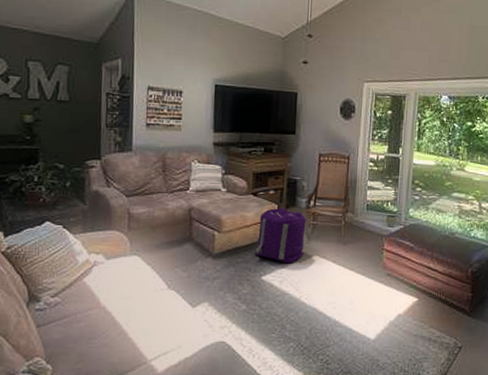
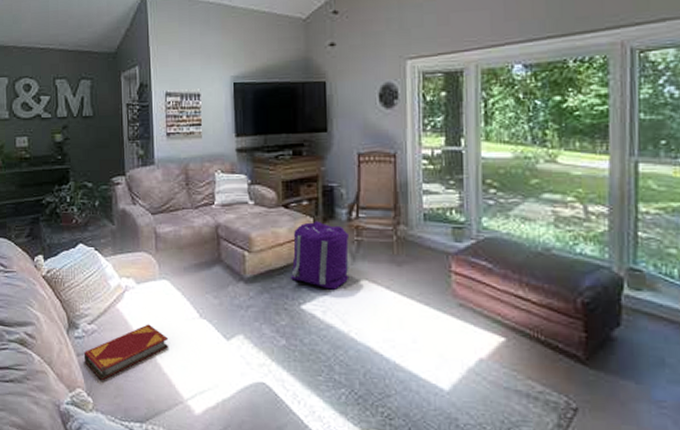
hardback book: none [44,295,135,348] -> present [83,324,168,380]

